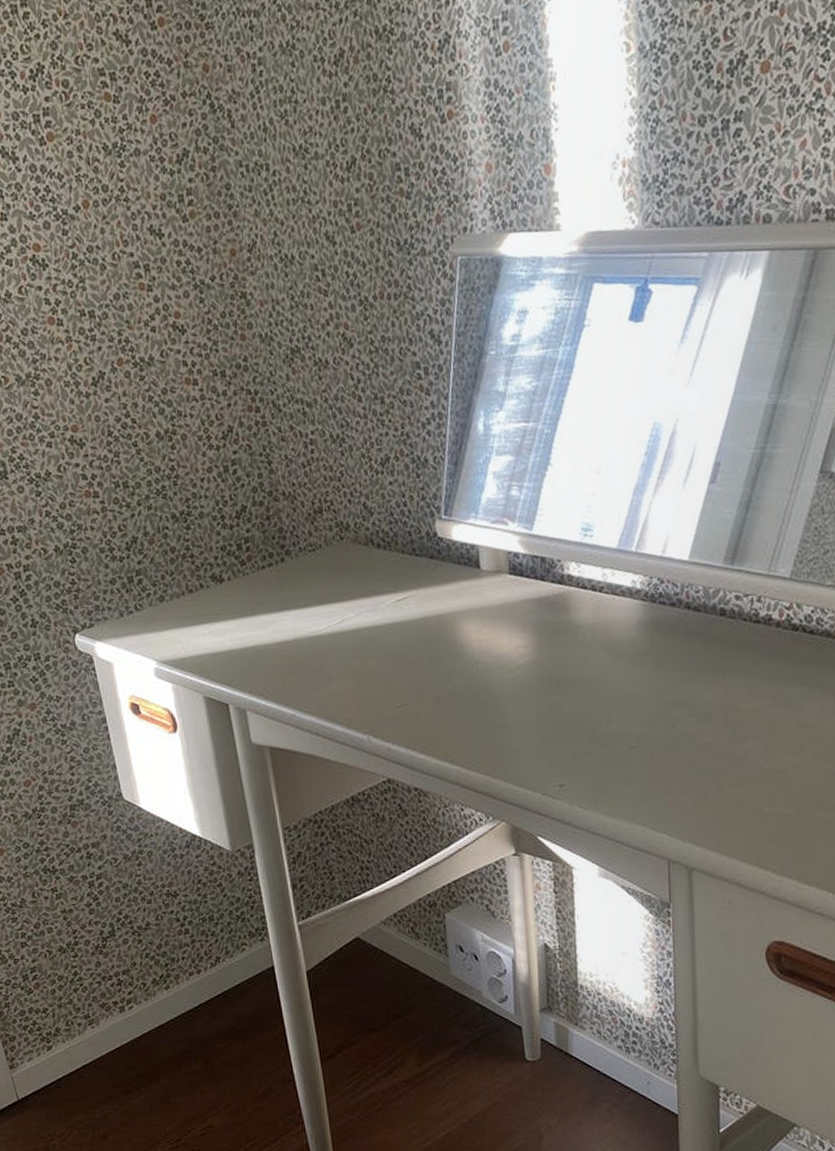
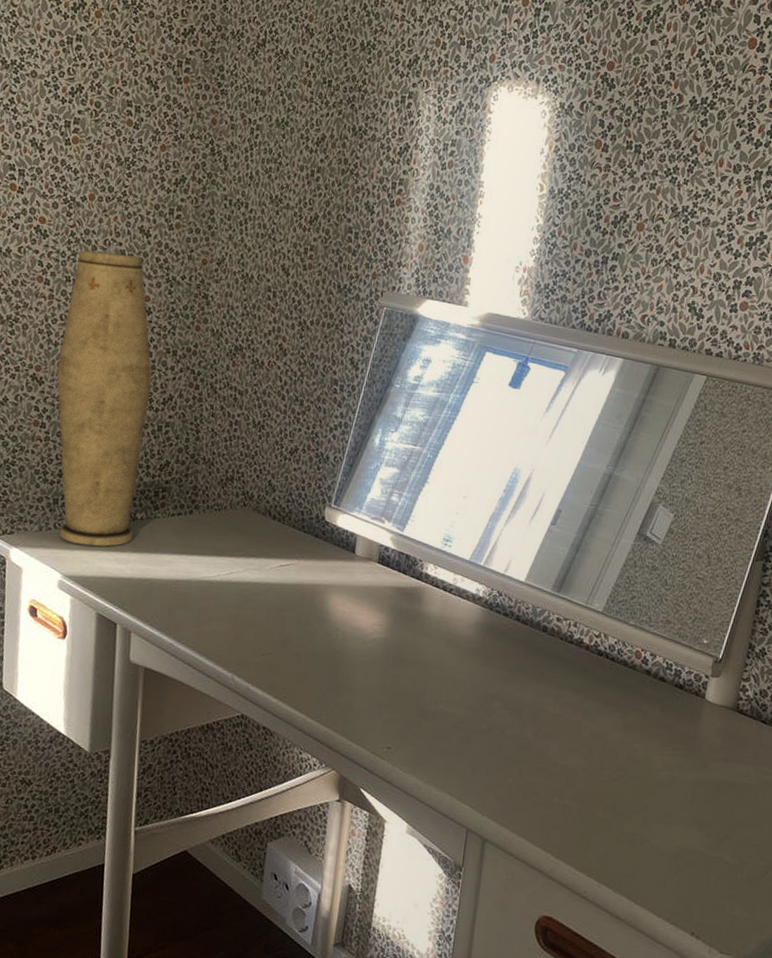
vase: none [86,264,225,624] -> present [57,249,152,547]

